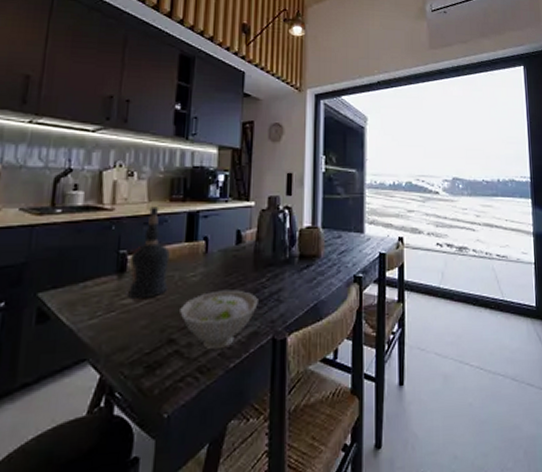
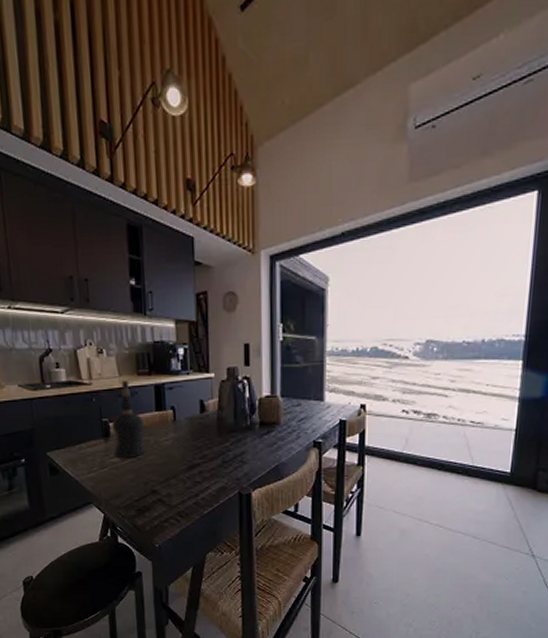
bowl: present [180,290,258,350] -> none [158,452,224,500]

